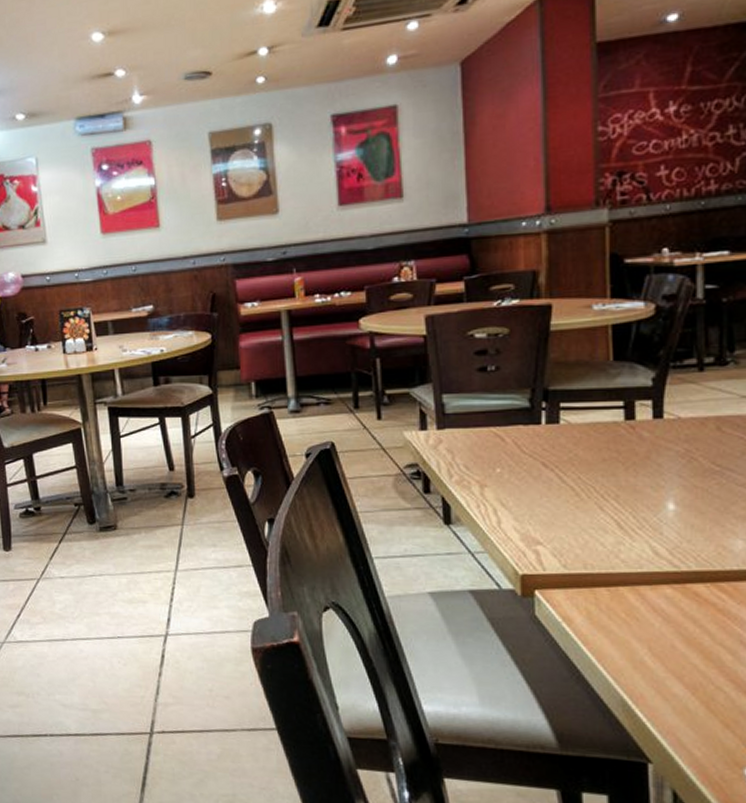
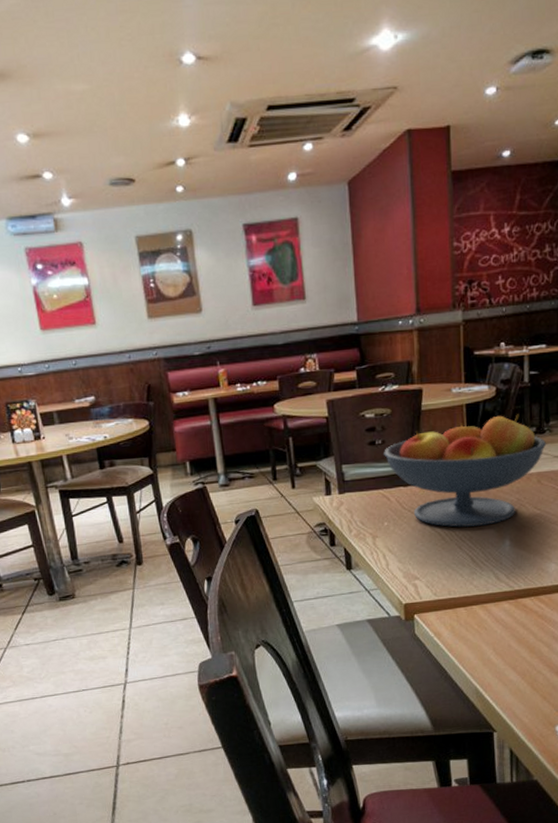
fruit bowl: none [498,339,731,482] -> present [384,414,547,527]

